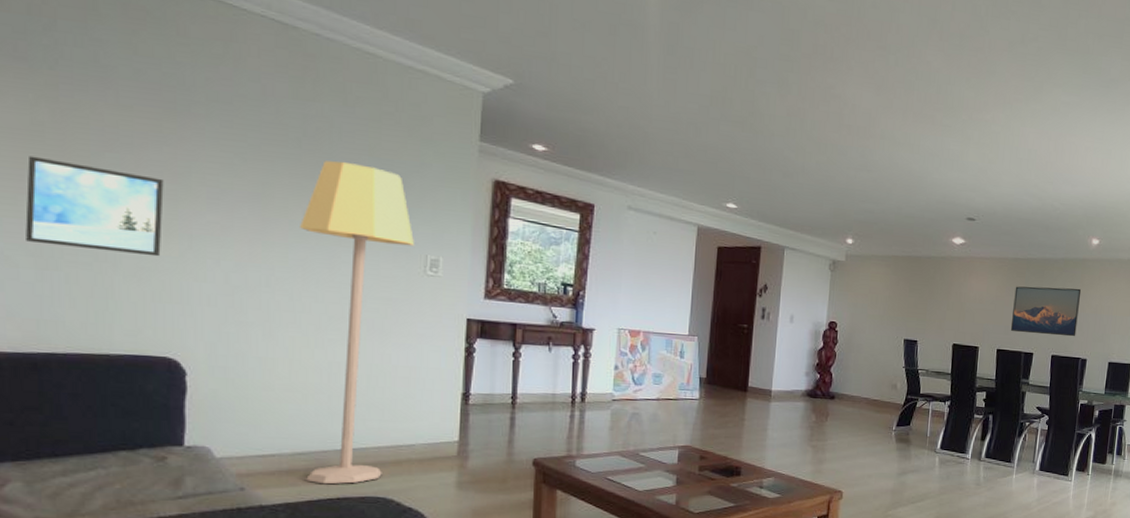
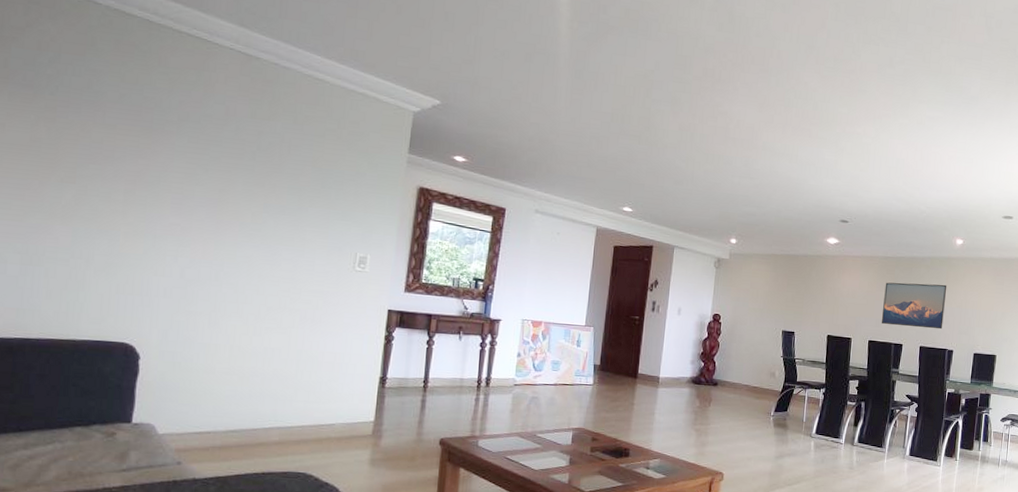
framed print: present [25,155,164,257] -> none [15,167,136,254]
lamp: present [300,160,414,485] -> none [236,171,346,460]

